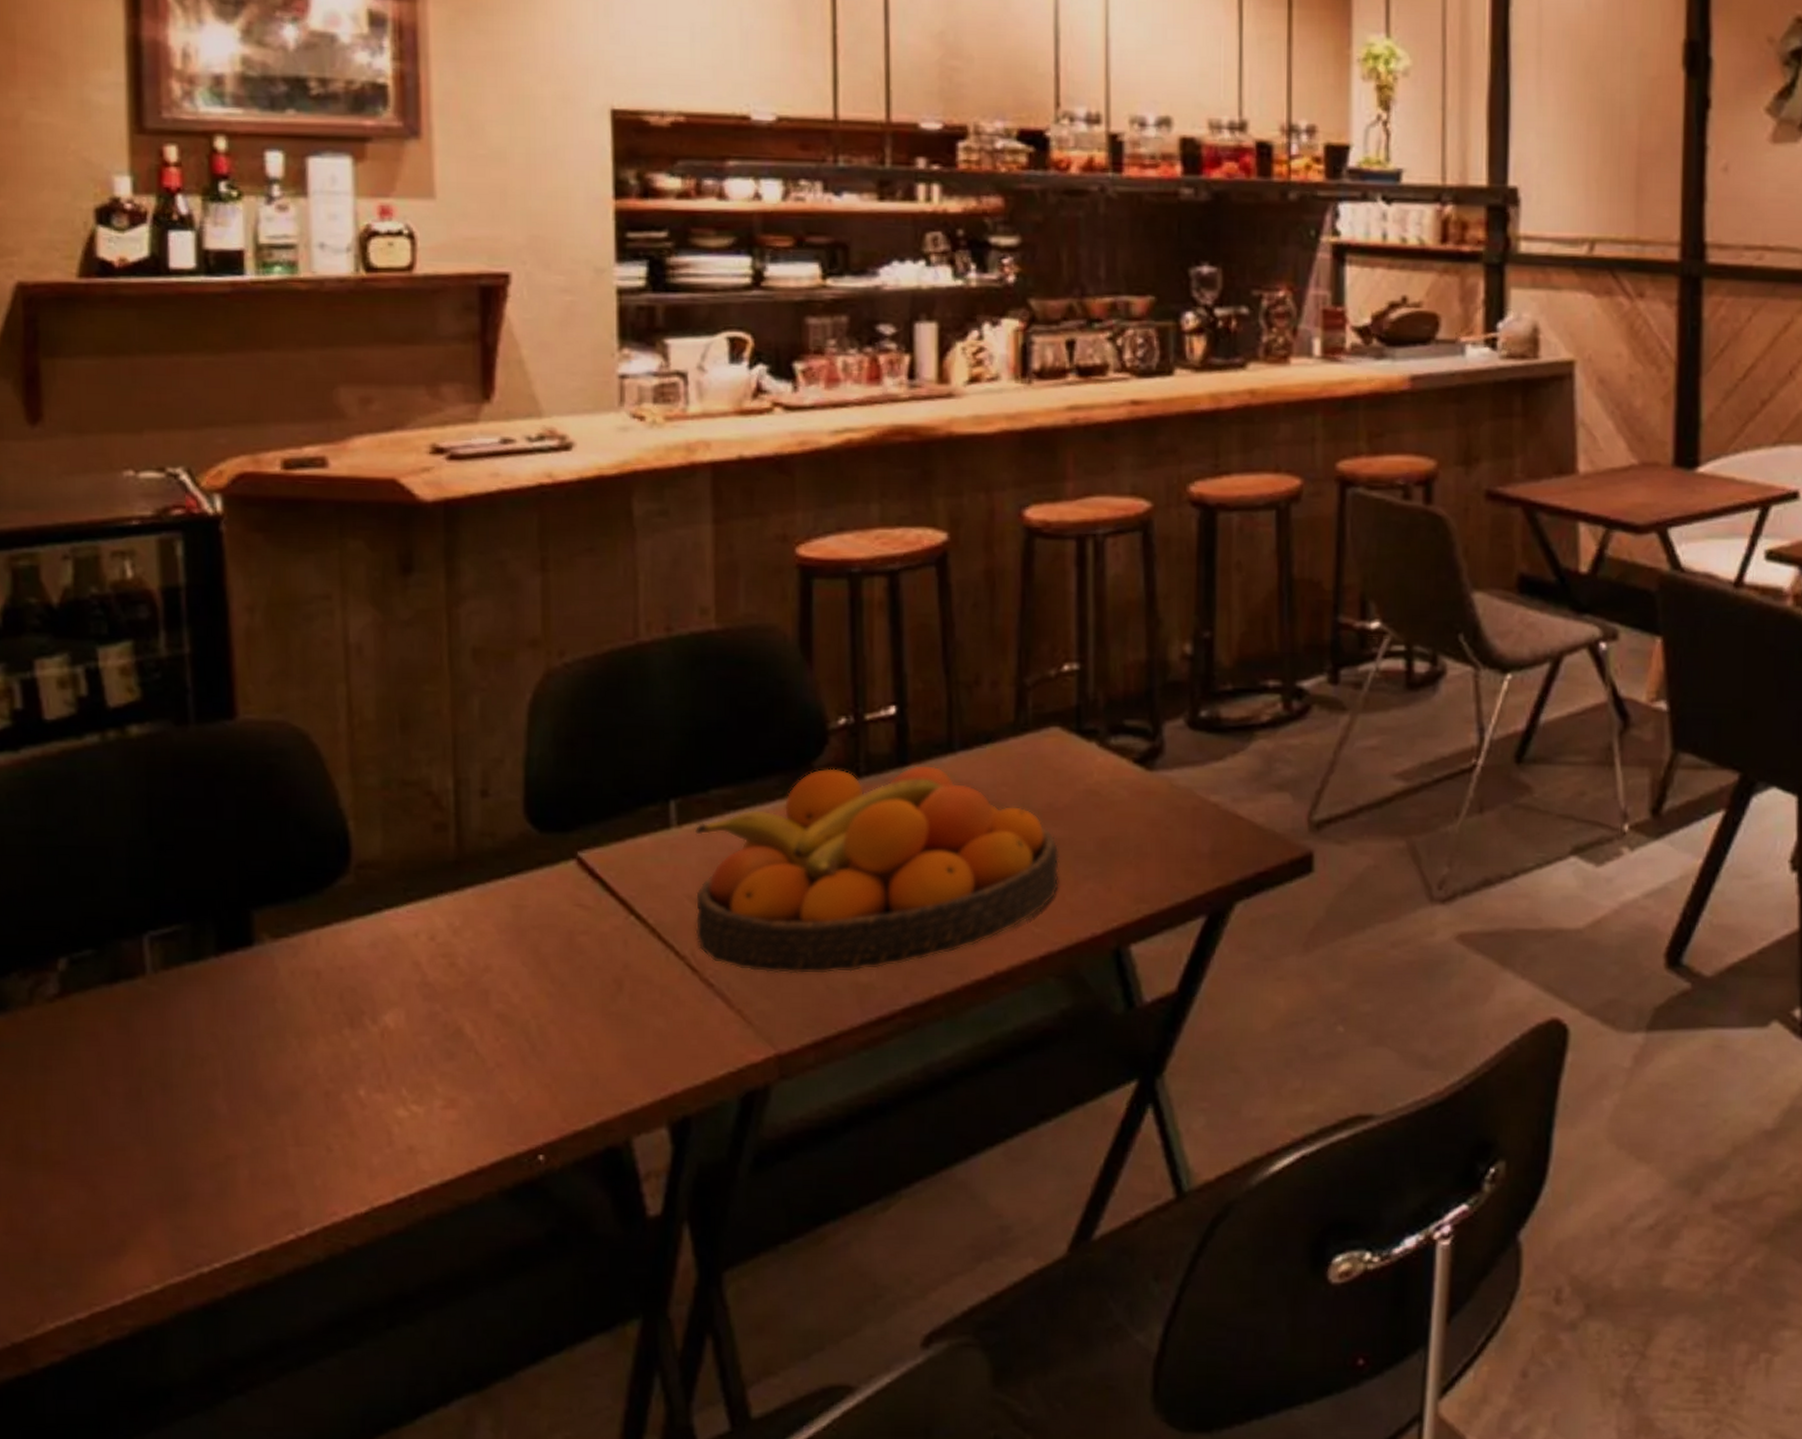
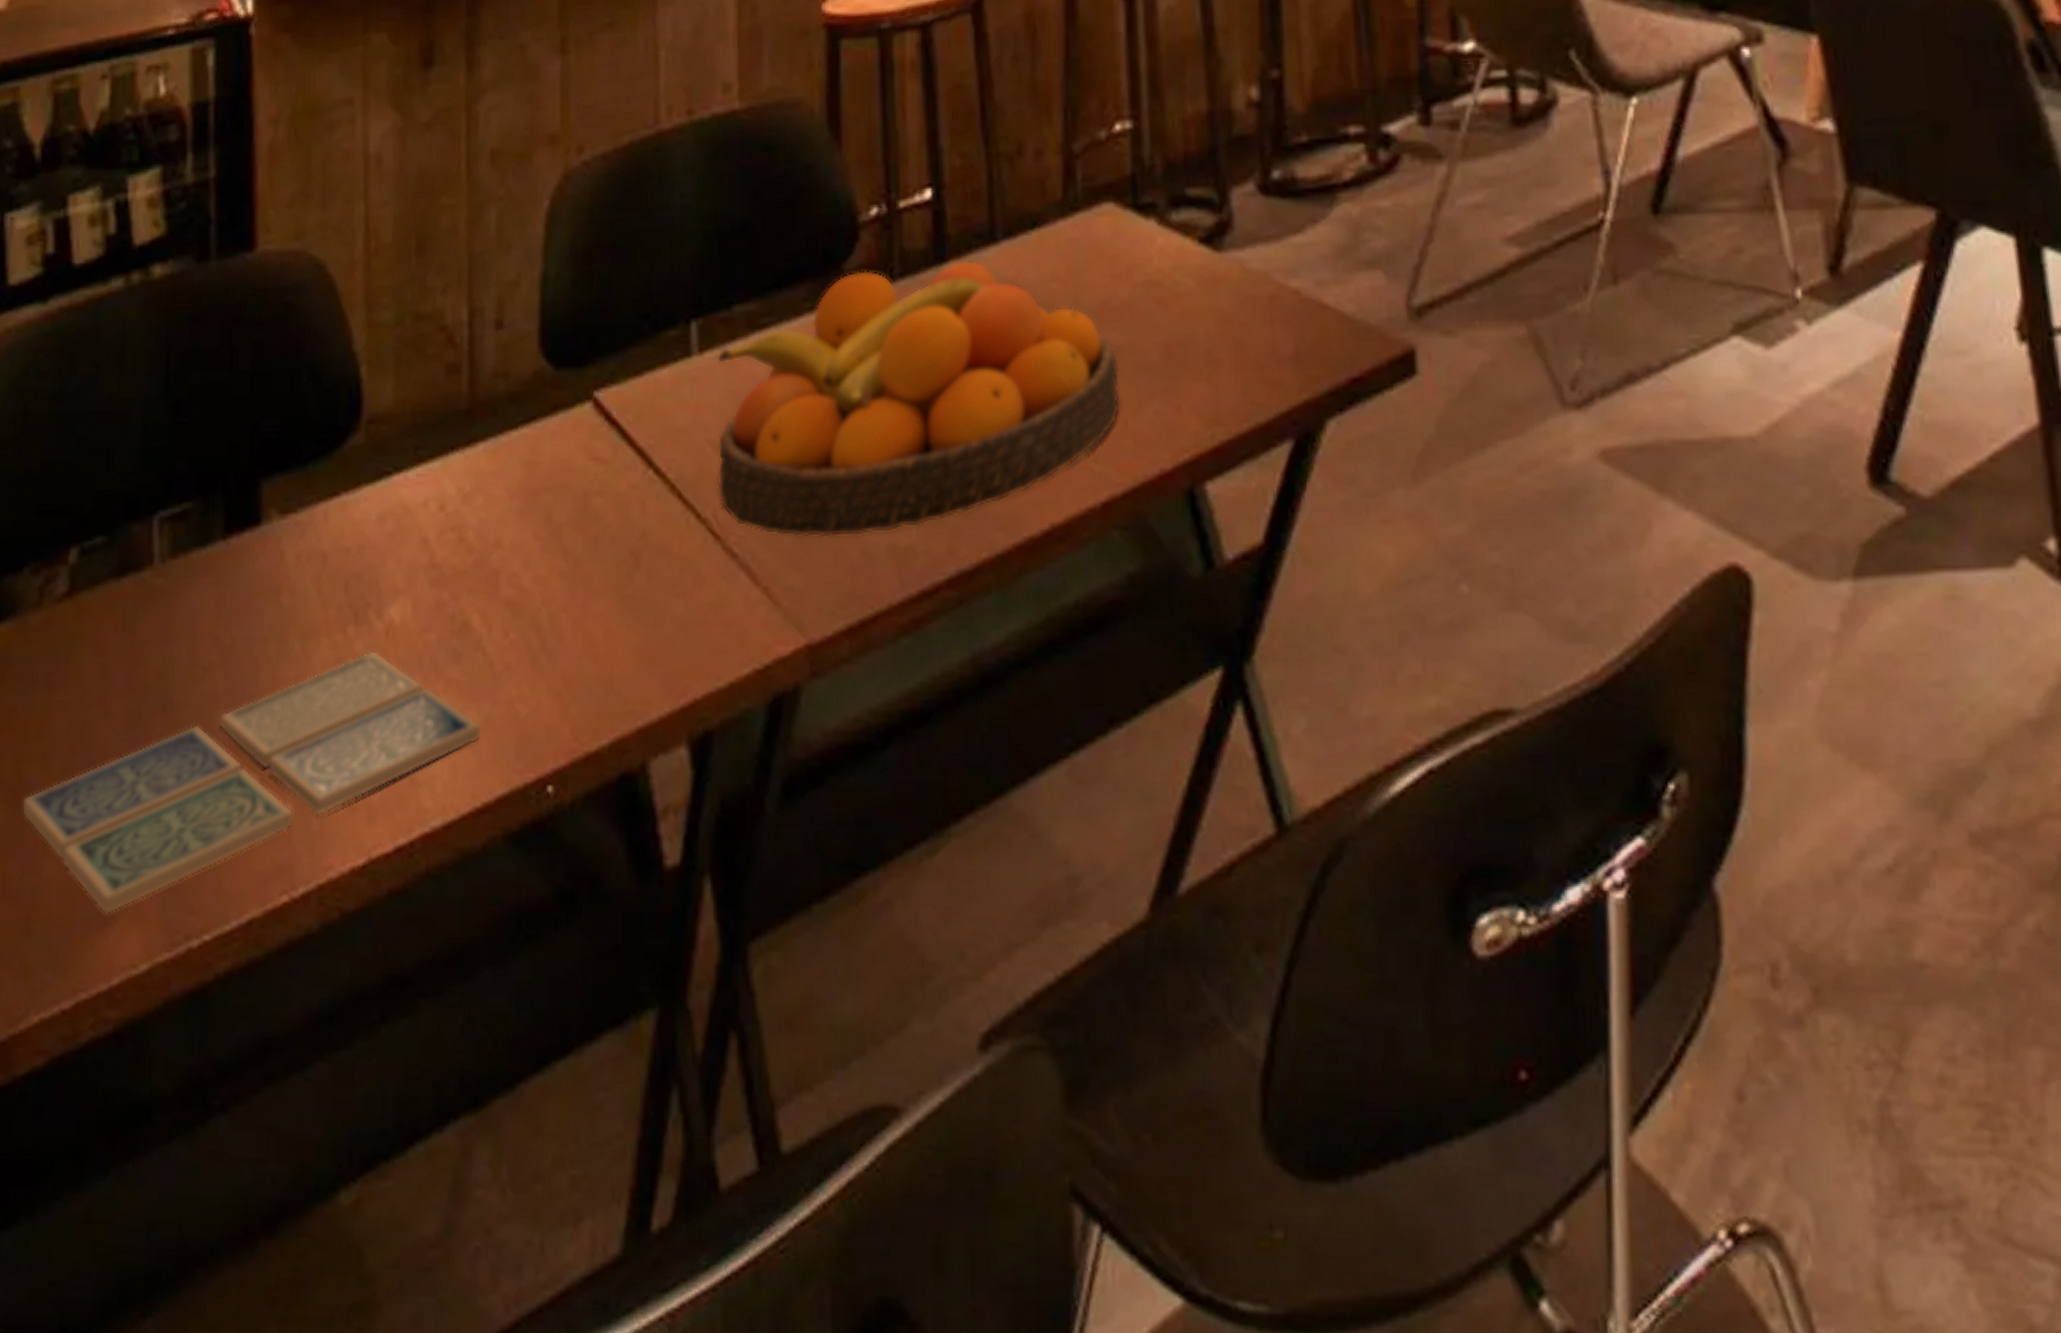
drink coaster: none [24,1049,474,1247] -> present [21,651,480,914]

